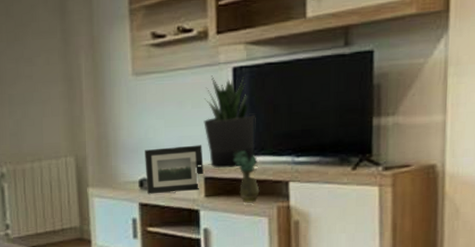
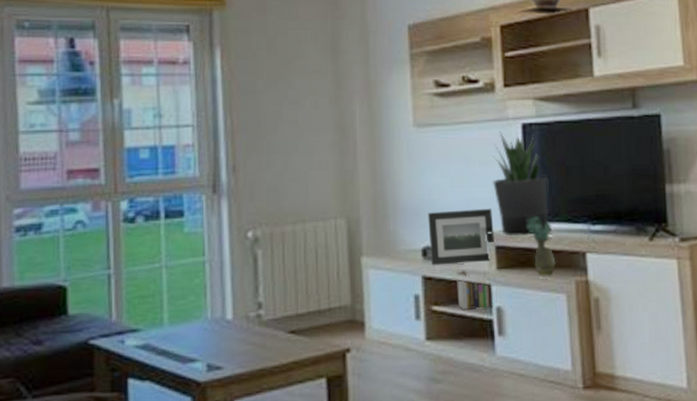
books: none [169,198,199,230] -> present [457,270,491,310]

